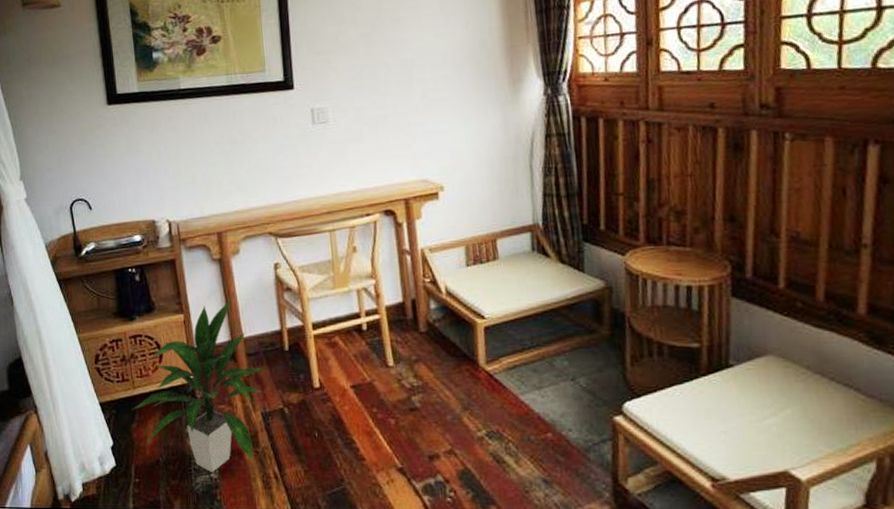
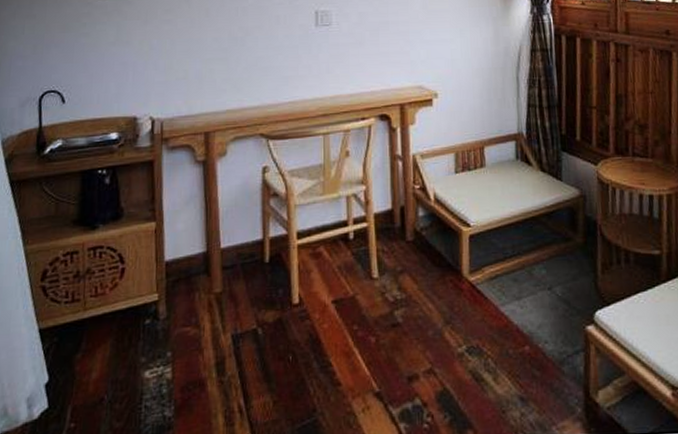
indoor plant: present [131,299,263,472] -> none [78,205,239,409]

